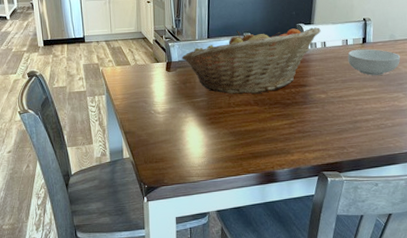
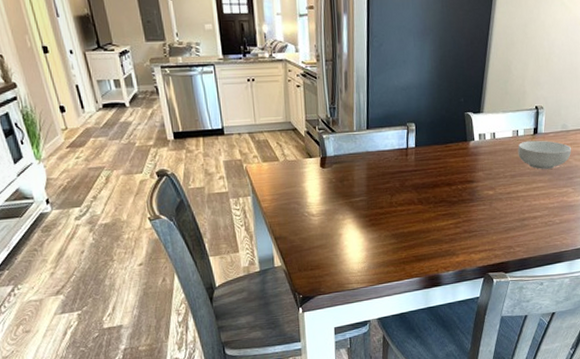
fruit basket: present [181,27,321,94] -> none [337,116,491,193]

